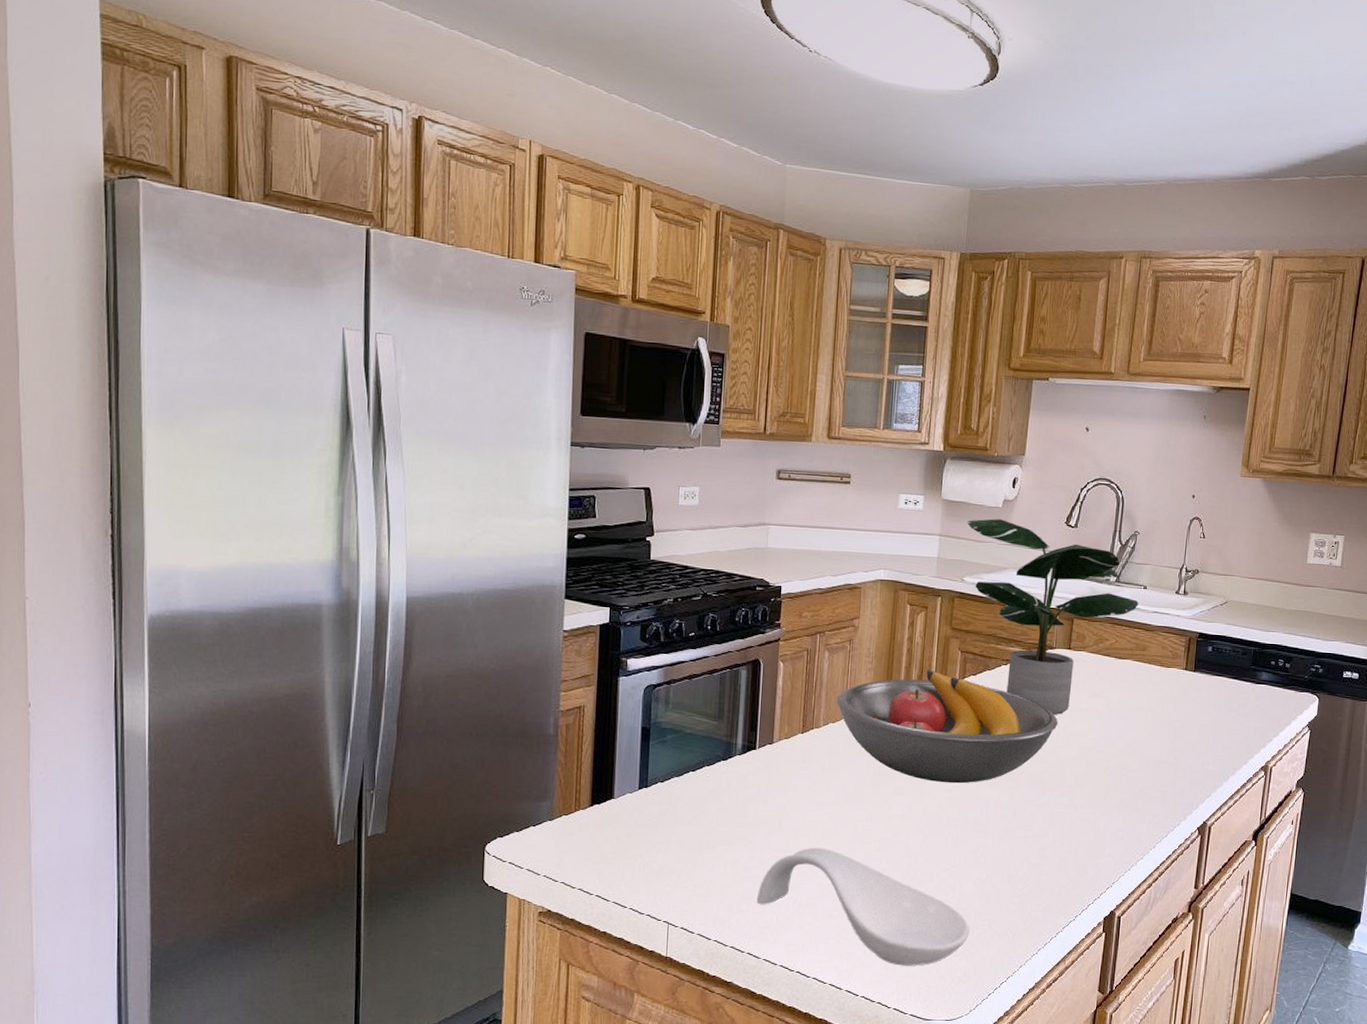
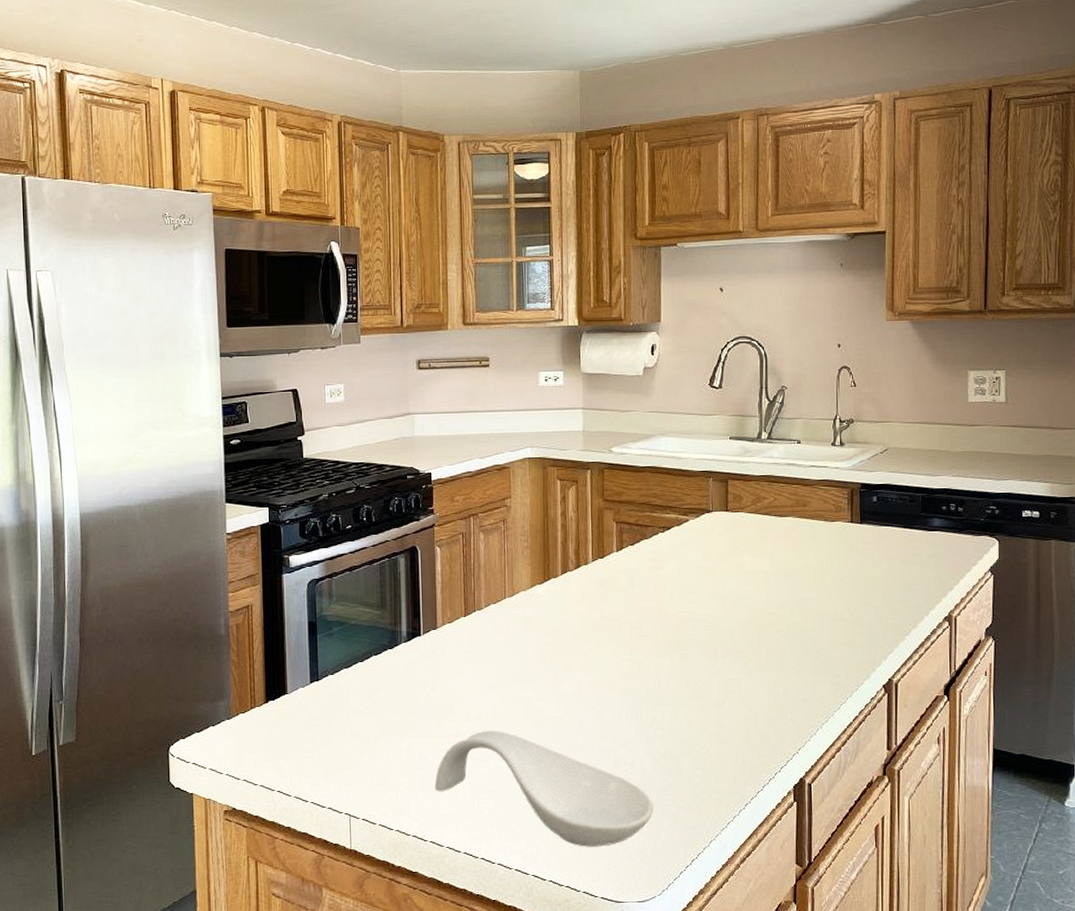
fruit bowl: present [836,670,1058,784] -> none [495,543,723,657]
potted plant: present [966,519,1139,716] -> none [608,387,794,580]

